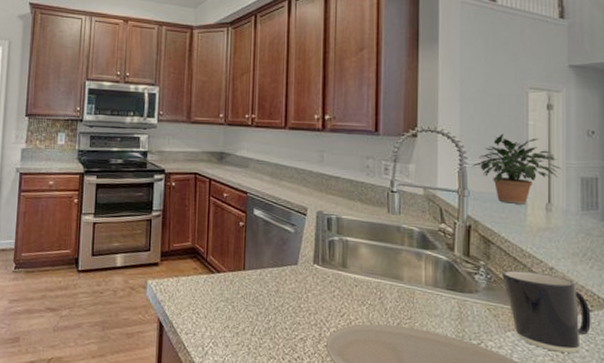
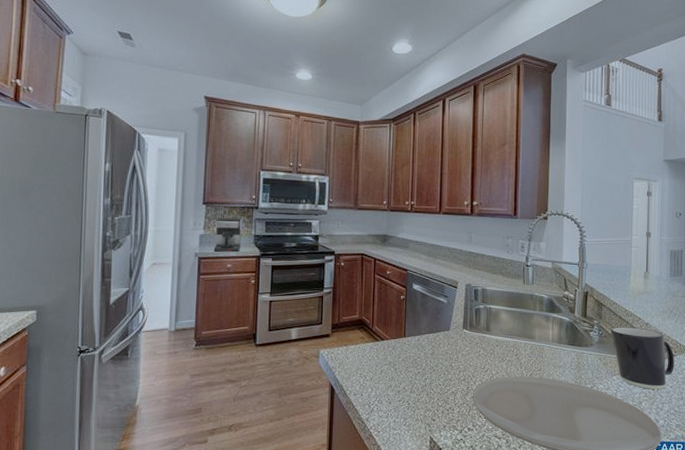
coffee maker: none [35,131,65,169] -> present [213,217,241,252]
potted plant: present [472,133,563,204] -> none [590,216,657,273]

